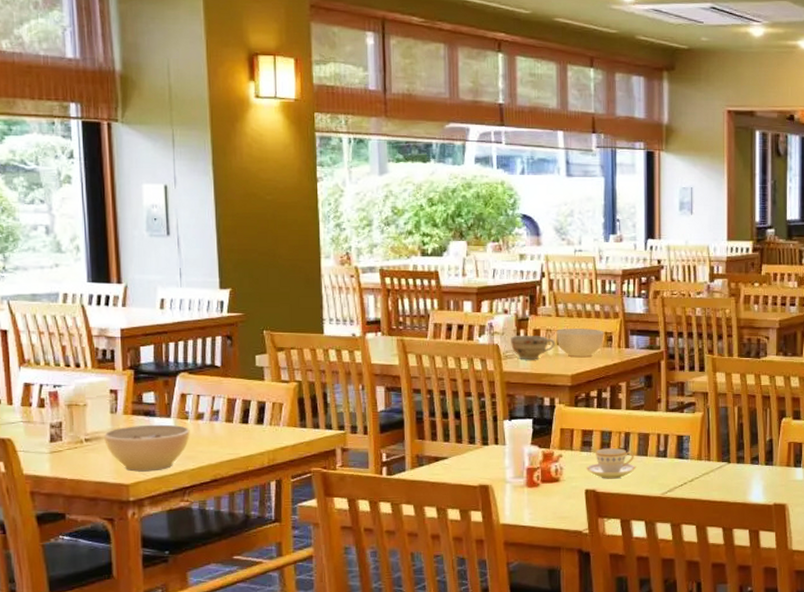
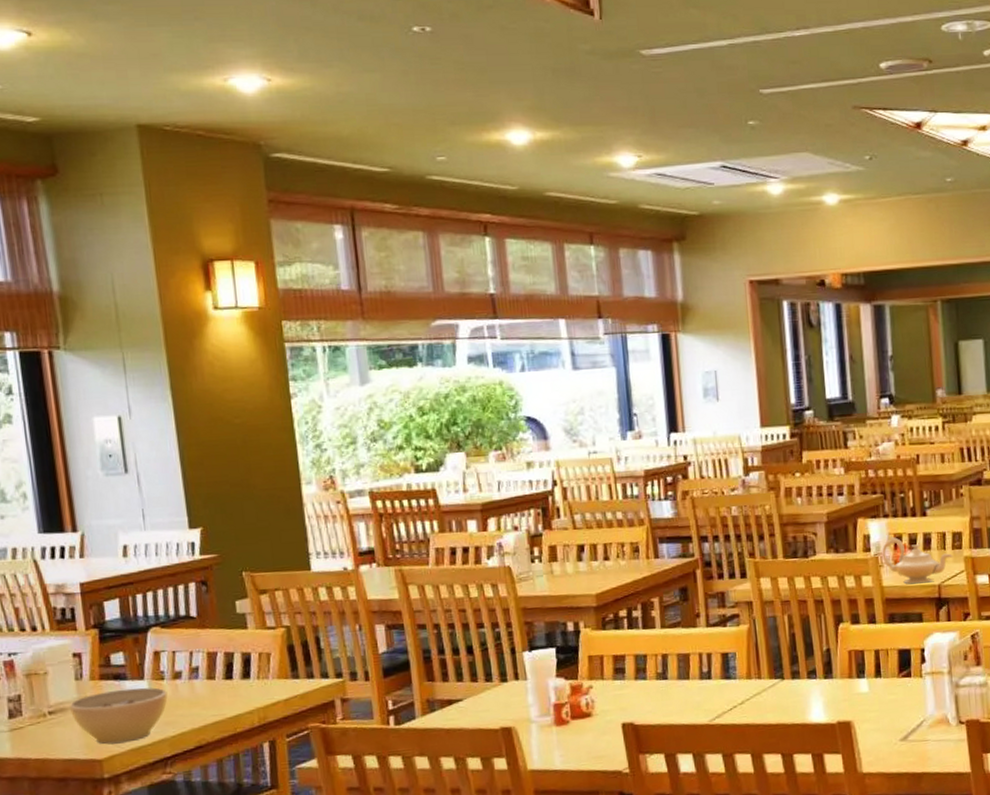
teacup: present [511,335,555,360] -> none [524,552,575,581]
bowl: present [556,329,604,358] -> none [574,539,630,574]
teacup: present [585,448,636,479] -> none [620,673,678,709]

